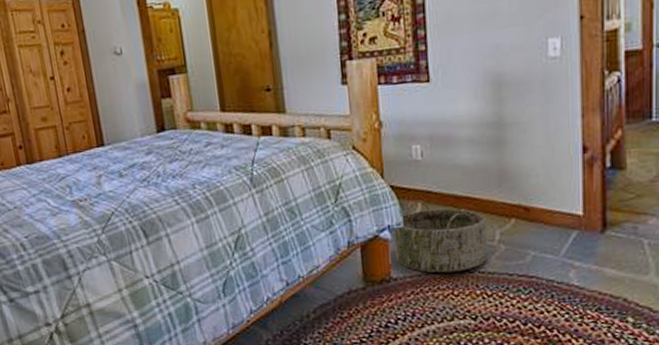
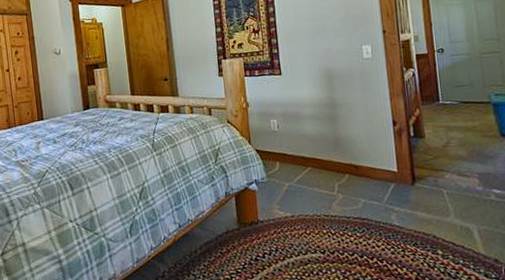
basket: present [393,200,487,273] -> none [259,160,330,217]

